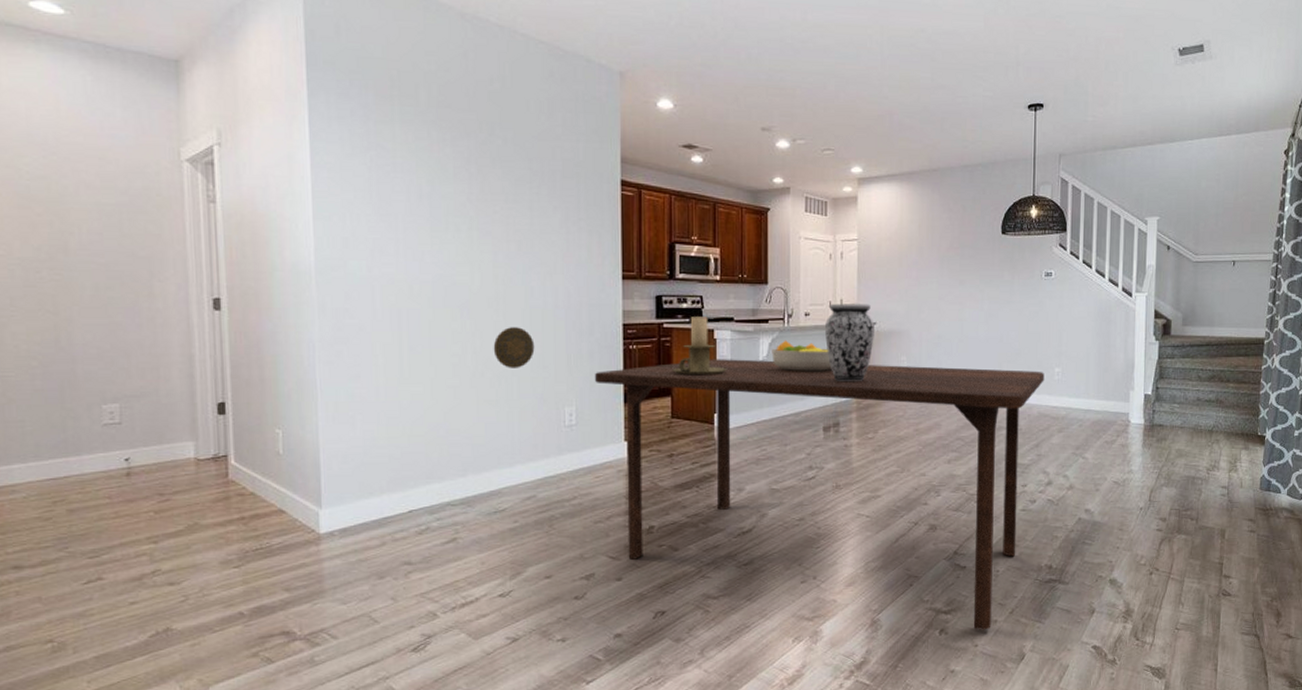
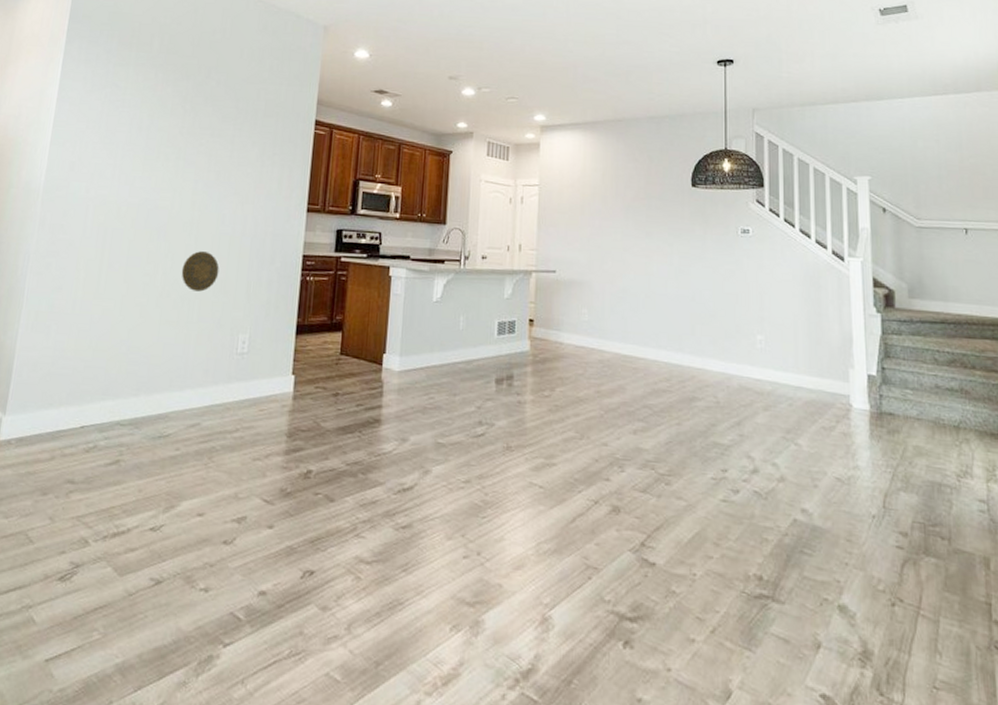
dining table: present [594,359,1045,630] -> none [269,296,745,651]
candle holder: present [672,316,726,376] -> none [345,252,399,314]
fruit bowl: present [772,340,832,372] -> none [446,282,508,319]
vase: present [825,303,874,382] -> none [502,248,554,333]

